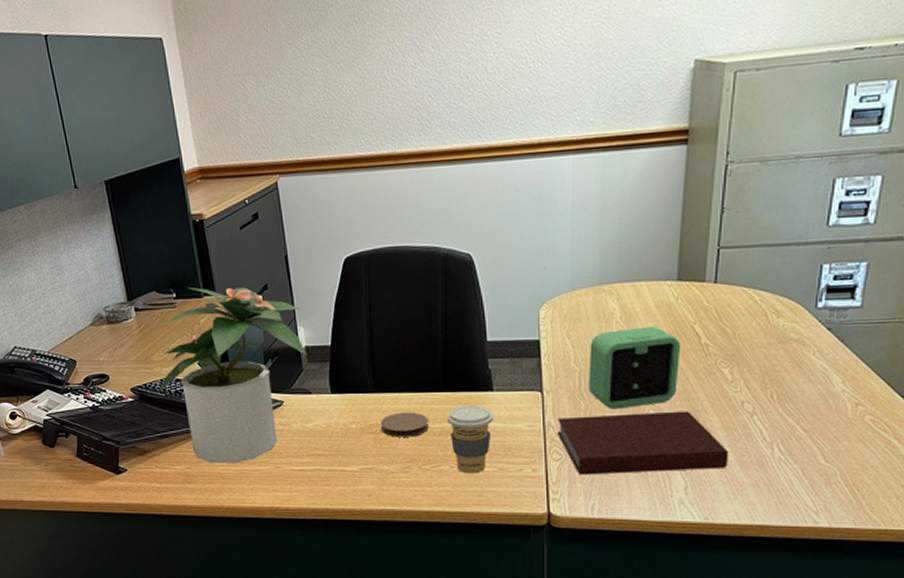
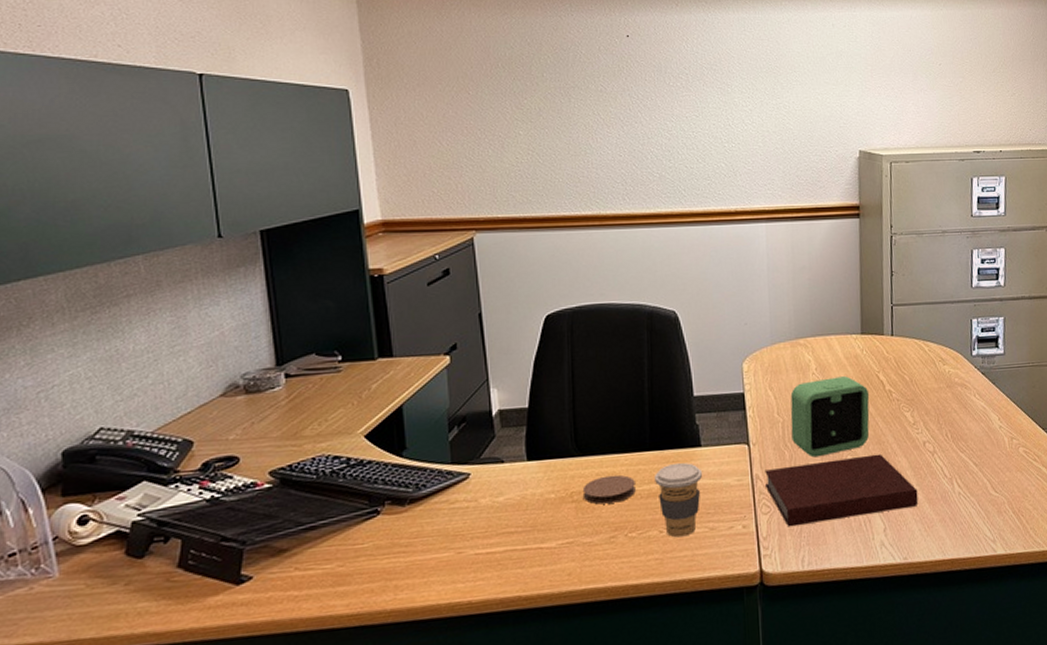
potted plant: present [156,287,308,464] -> none [305,348,501,557]

